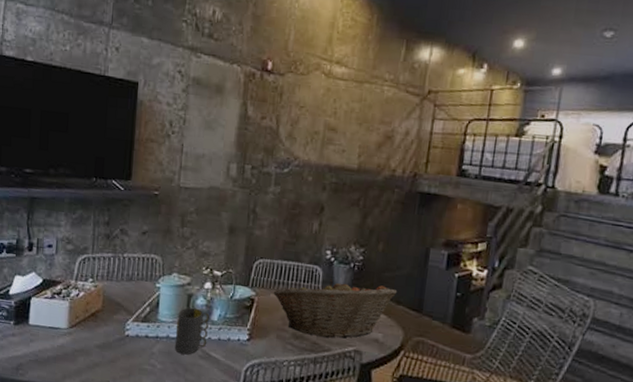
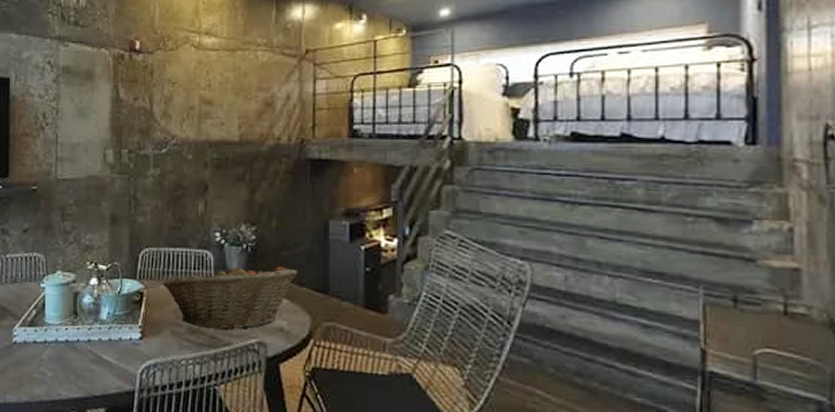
mug: present [174,307,209,355] -> none [64,307,98,360]

